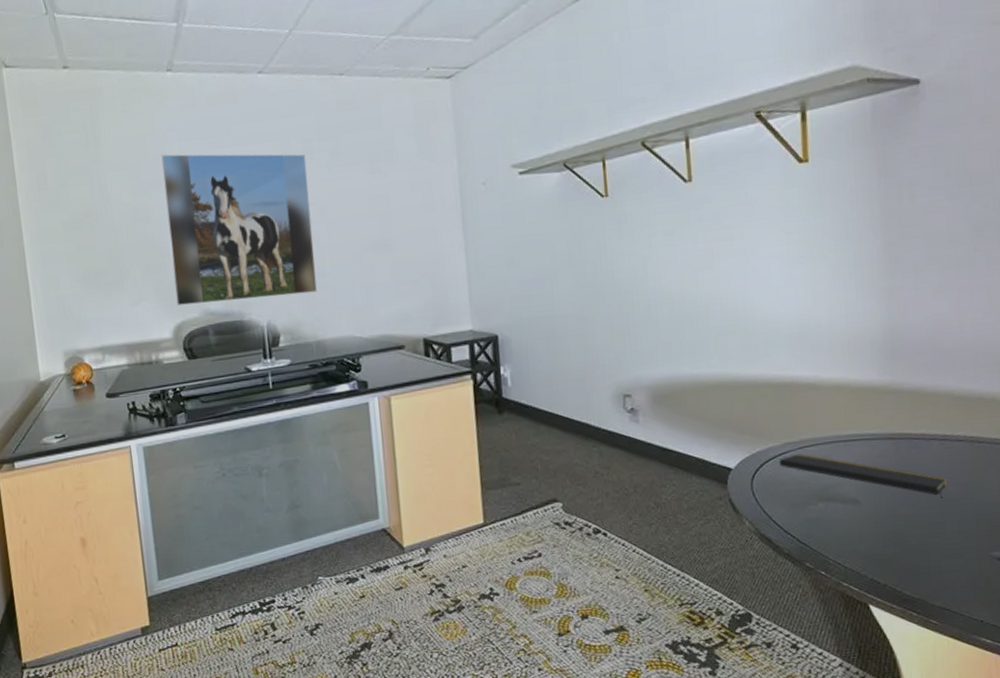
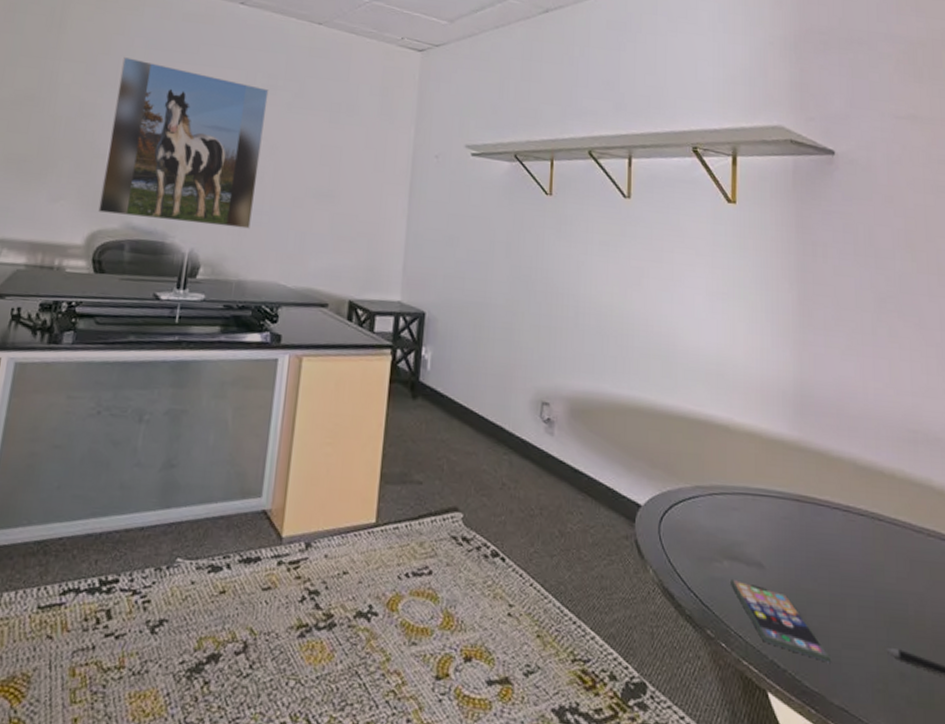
notepad: present [779,453,947,499] -> none [688,500,848,577]
smartphone: none [826,516,932,573] -> present [731,578,832,663]

